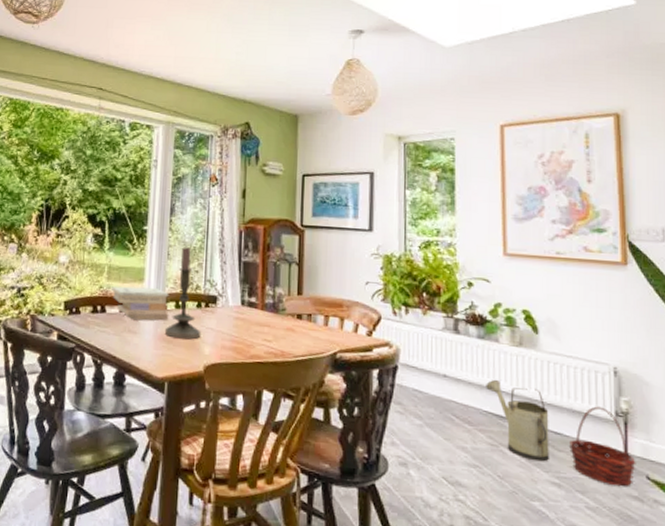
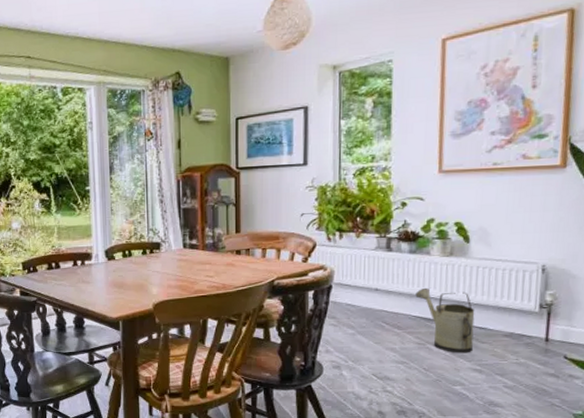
books: present [110,286,169,321] -> none [62,242,118,272]
candle: present [164,244,201,340] -> none [115,199,148,283]
basket: present [568,406,636,487] -> none [491,301,556,367]

